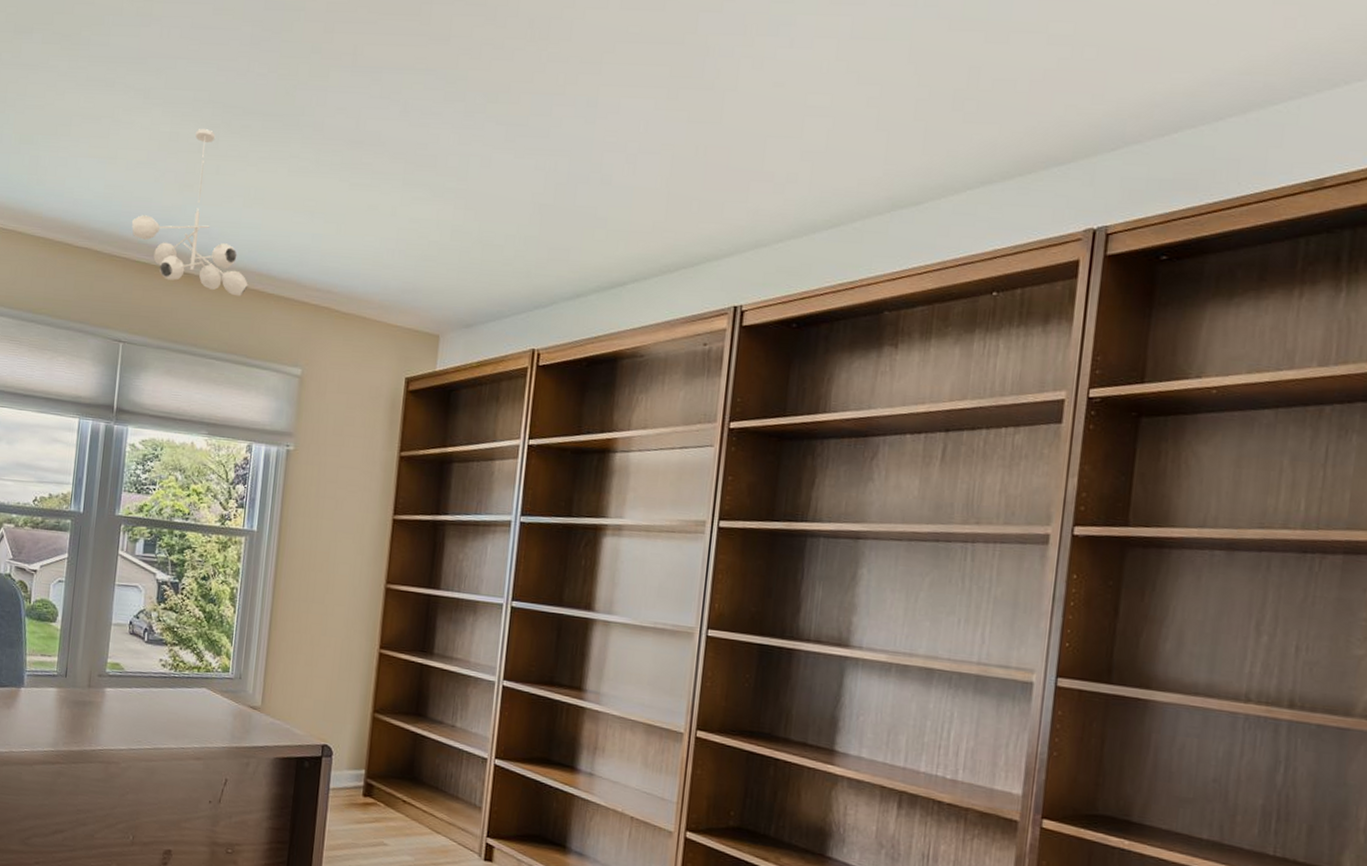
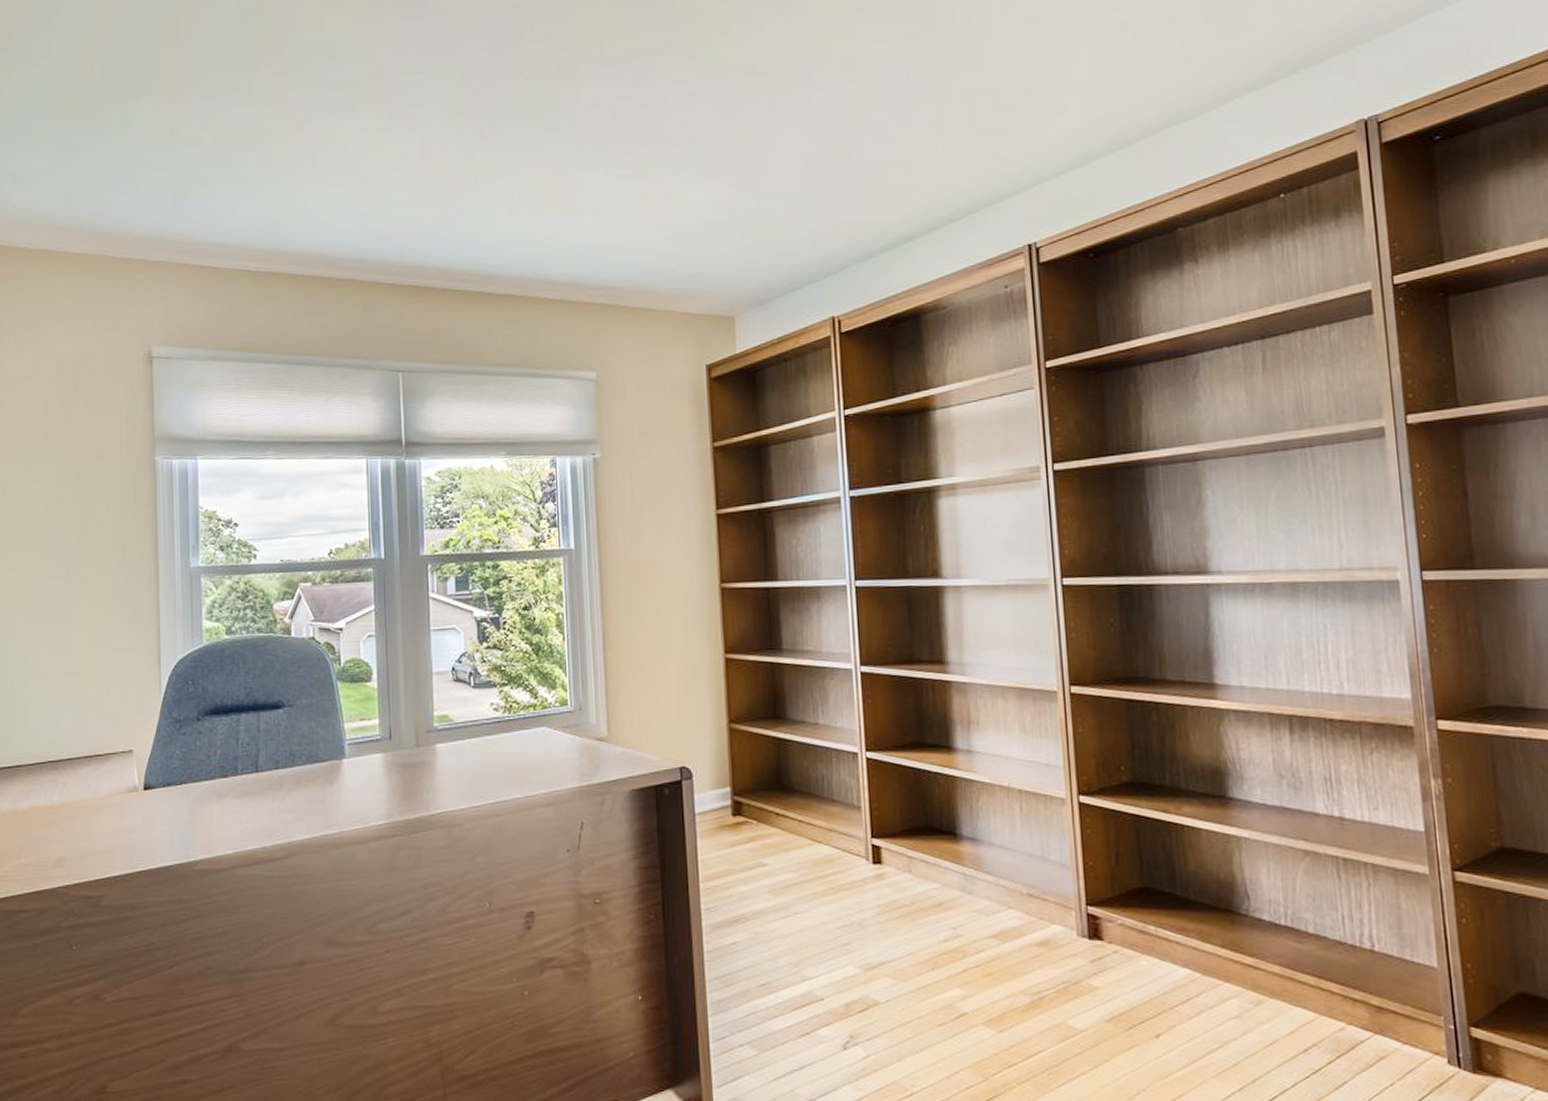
ceiling light fixture: present [131,129,248,297] -> none [393,140,527,307]

